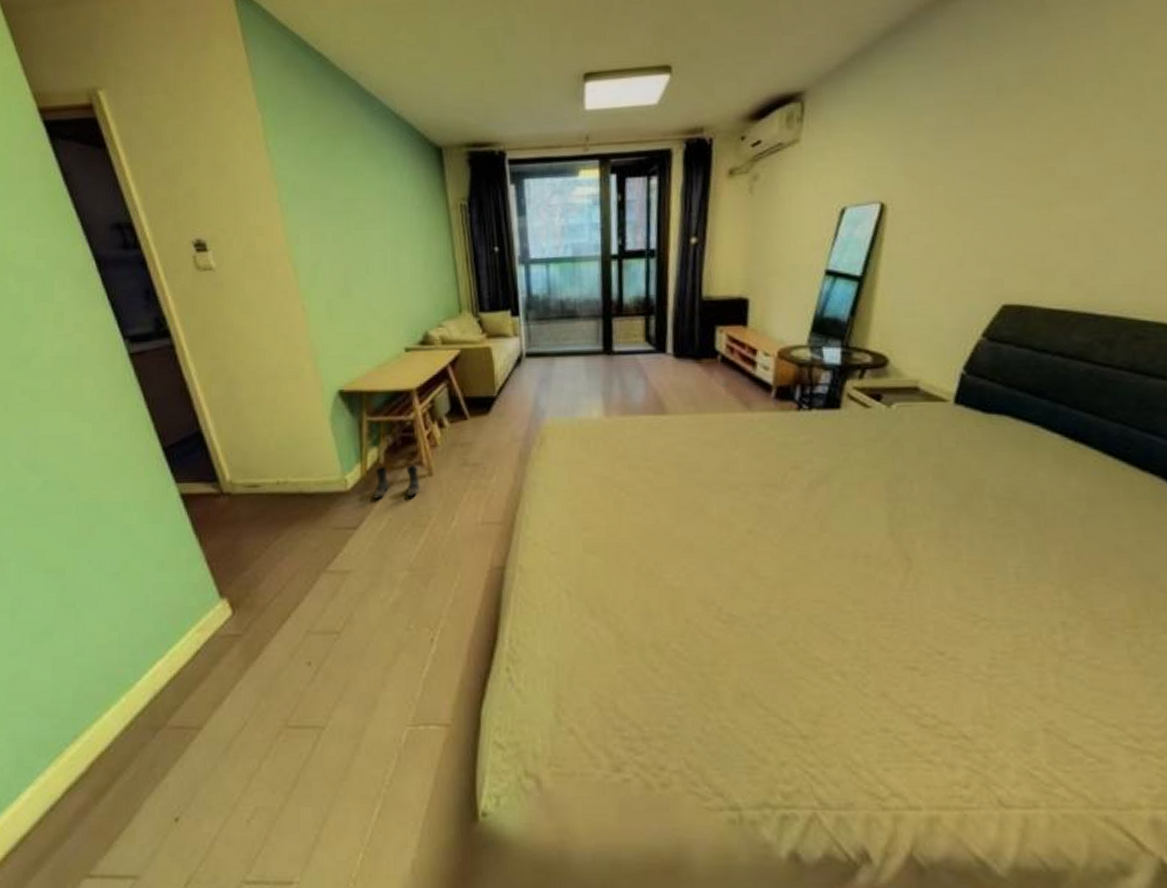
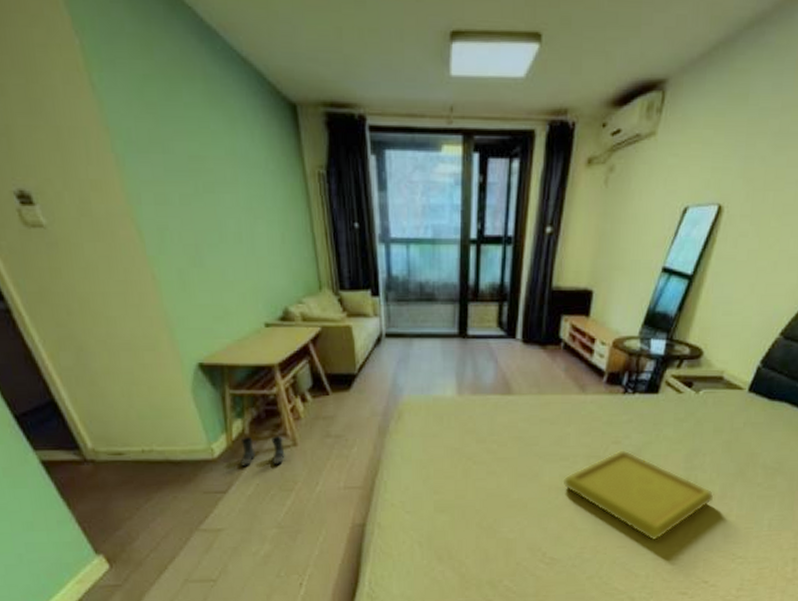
serving tray: none [734,477,933,594] -> present [563,450,714,541]

